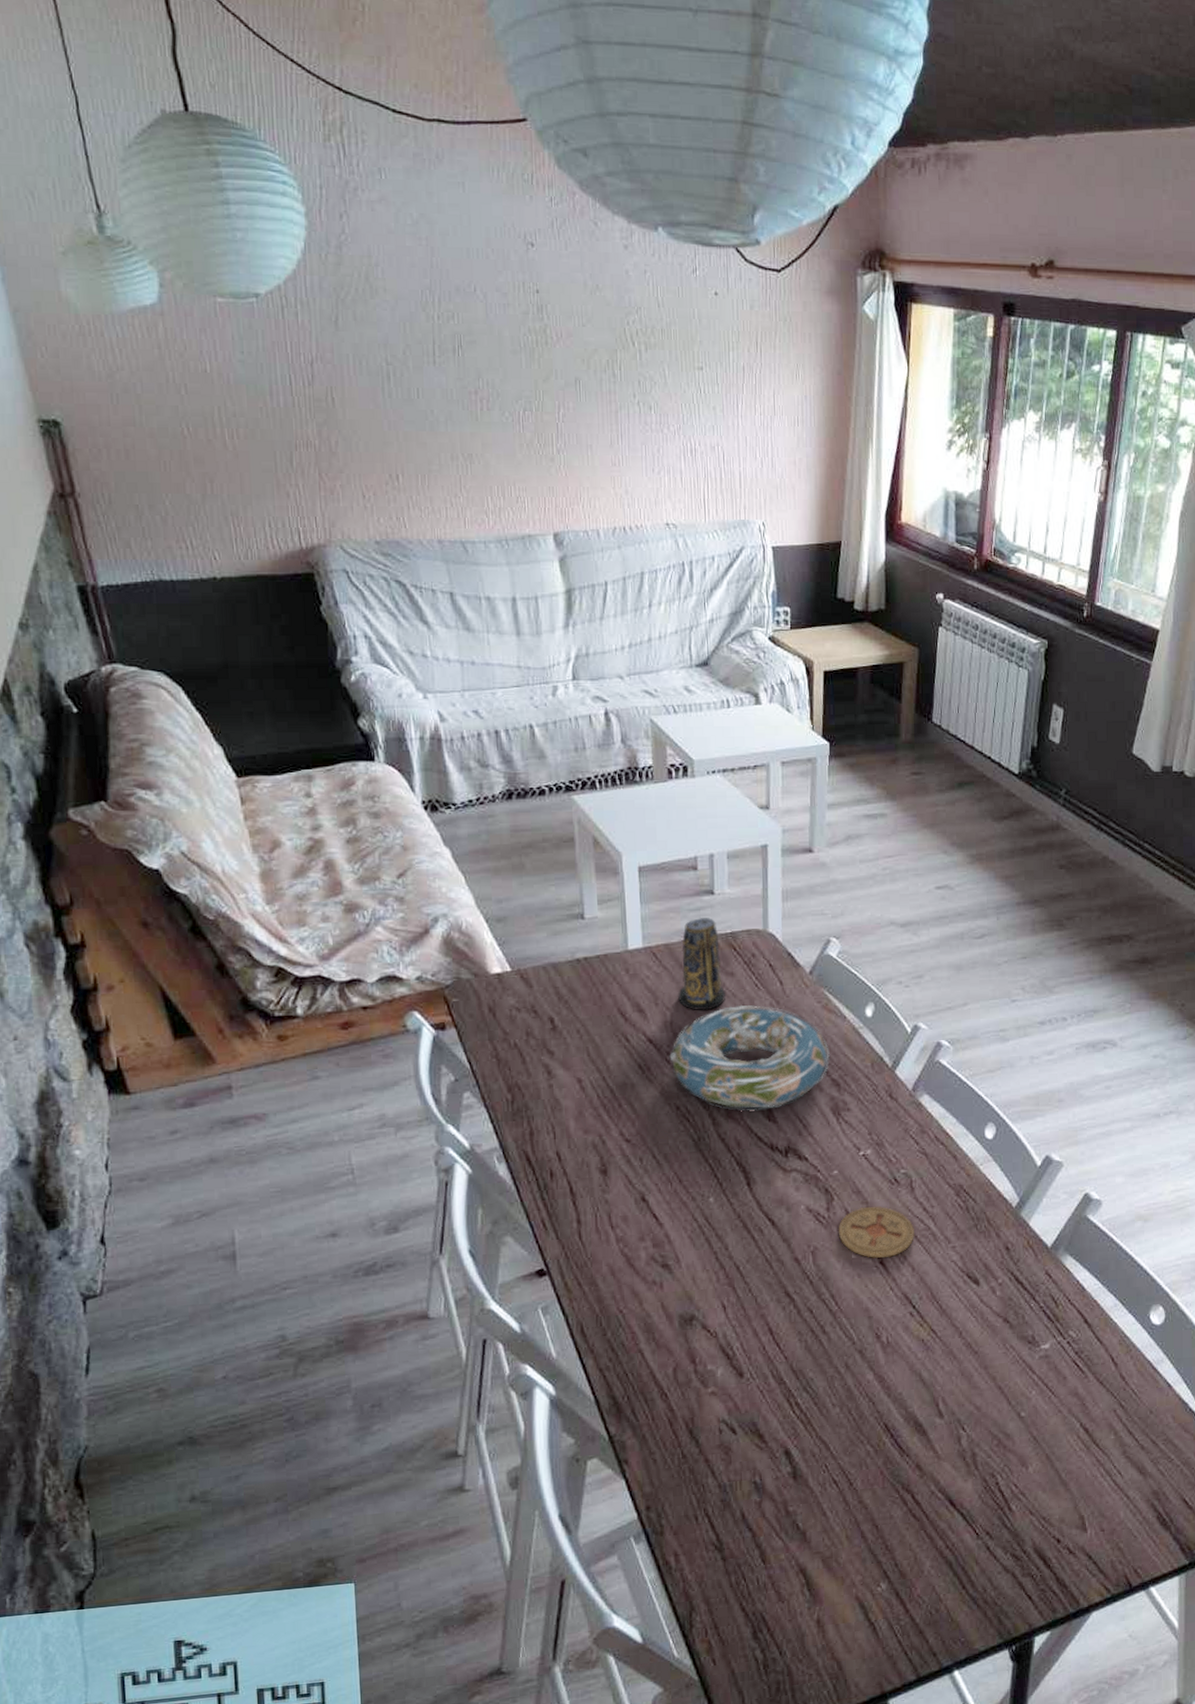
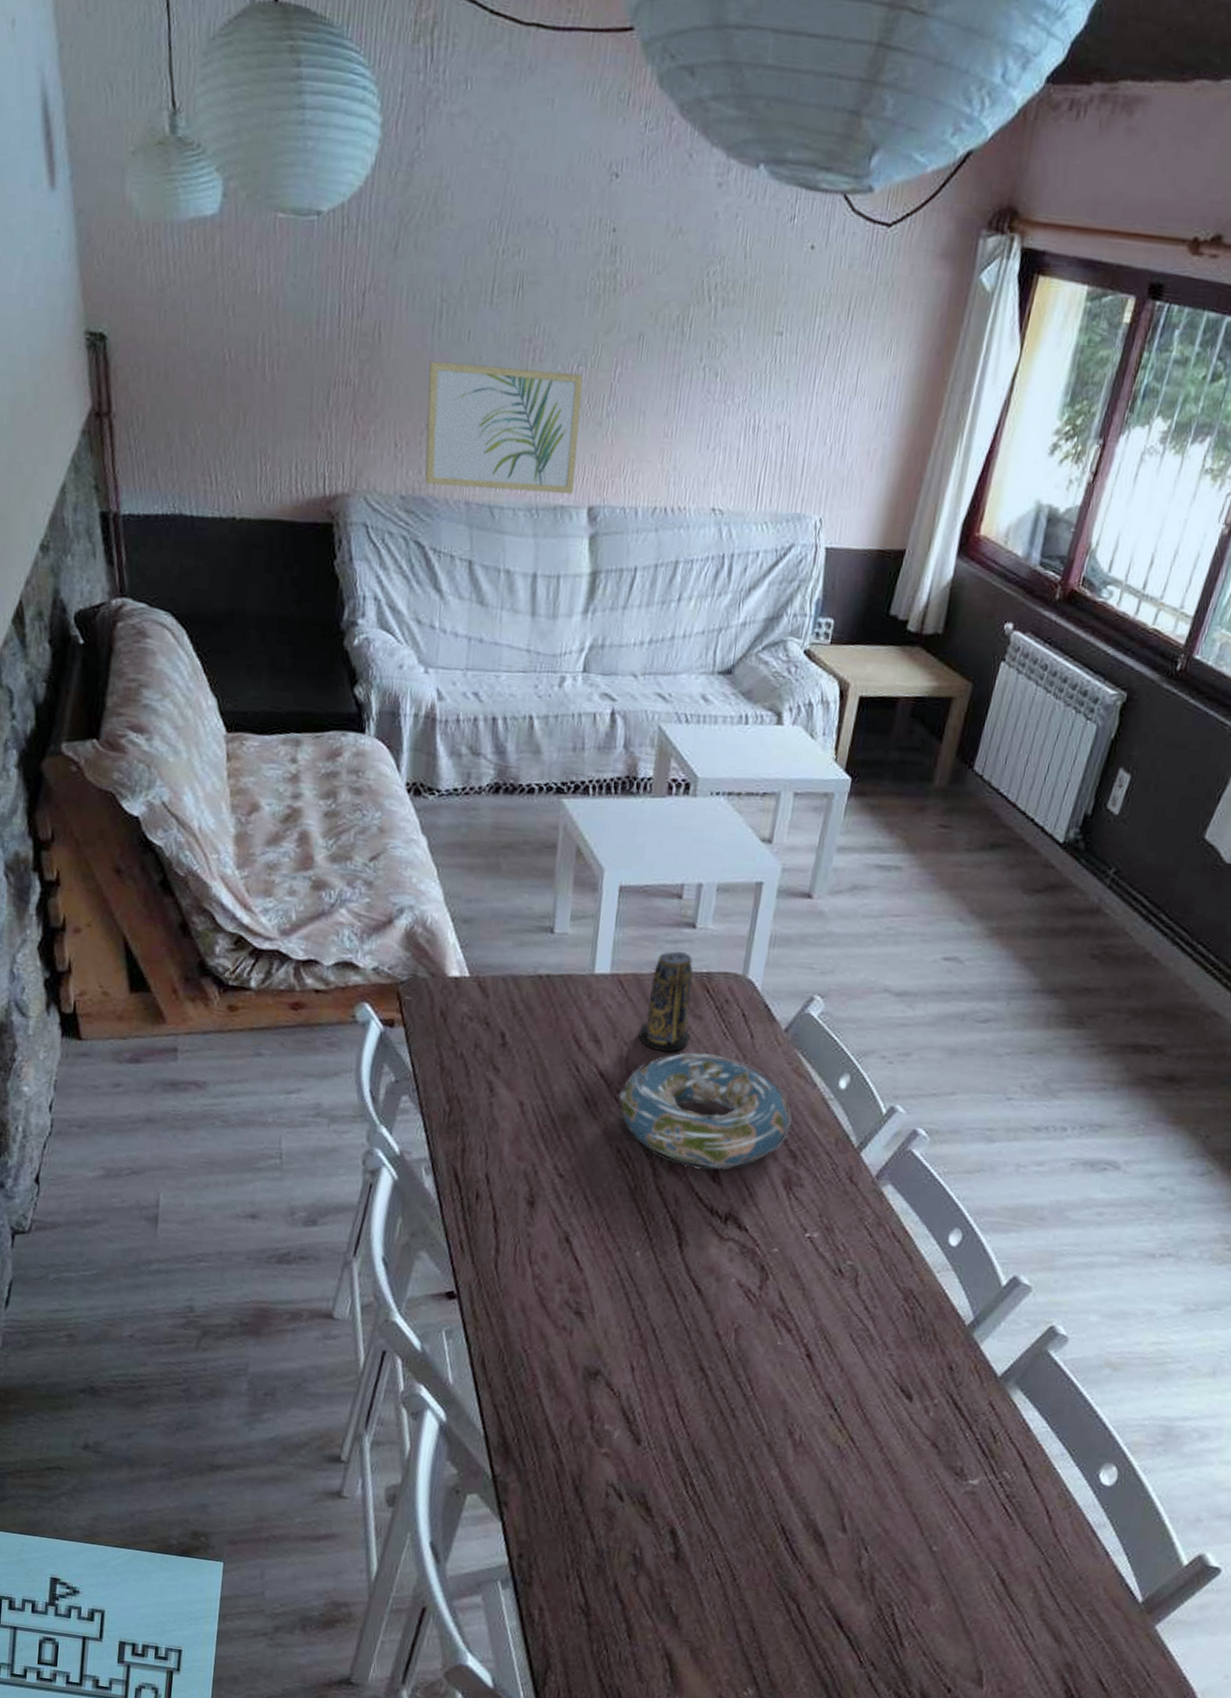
wall art: none [384,417,537,528] -> present [425,361,583,494]
coaster: present [838,1206,914,1259] -> none [766,1293,851,1352]

